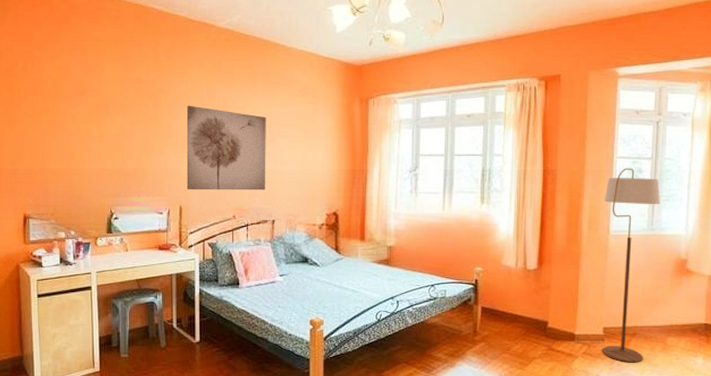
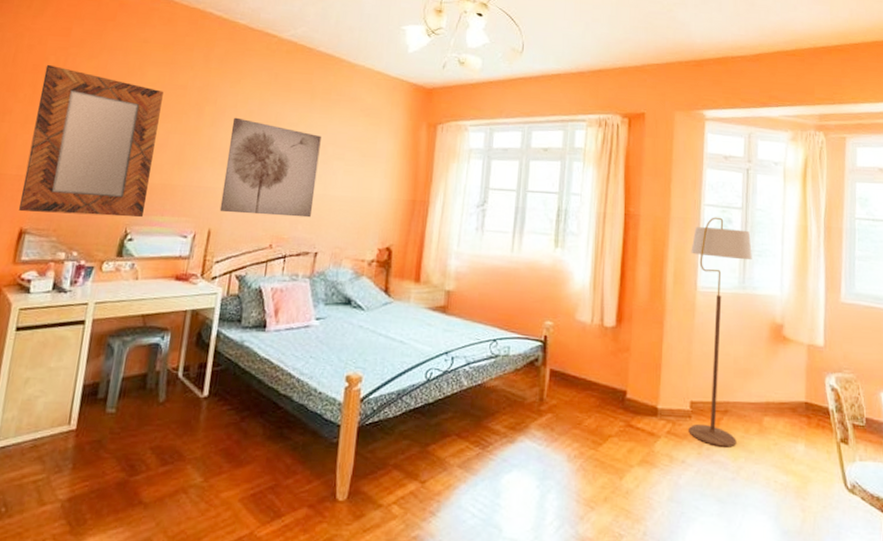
home mirror: none [17,68,124,200] -> present [19,64,164,218]

